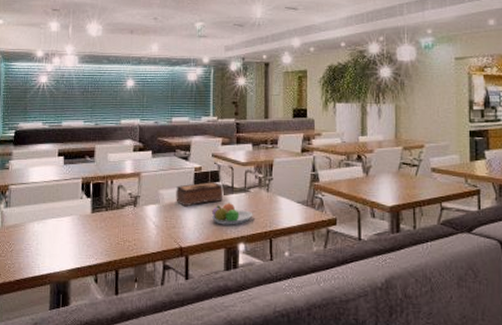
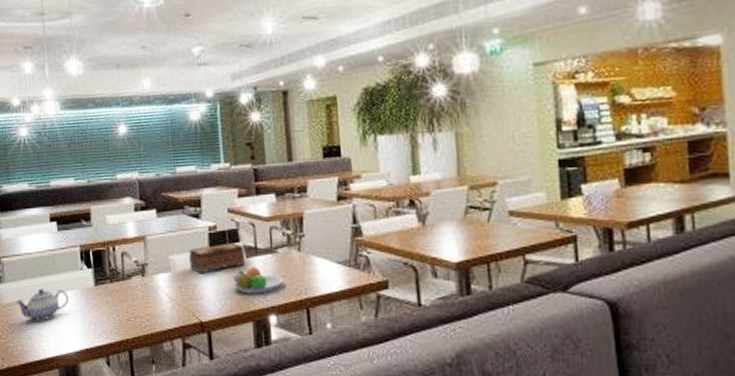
teapot: none [17,213,67,242] -> present [15,288,69,321]

